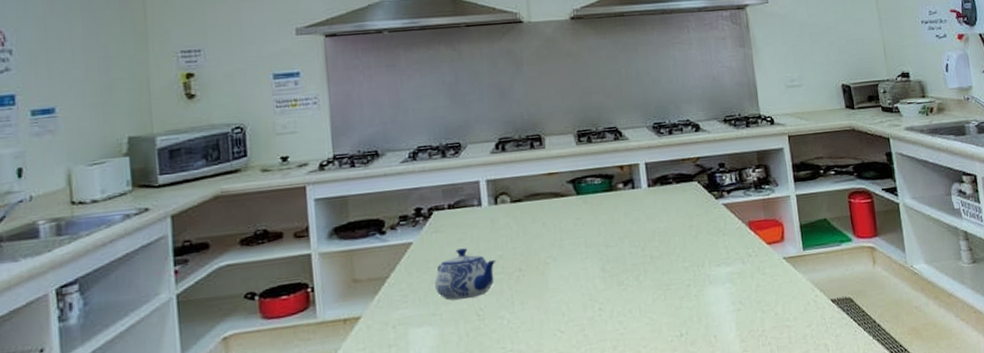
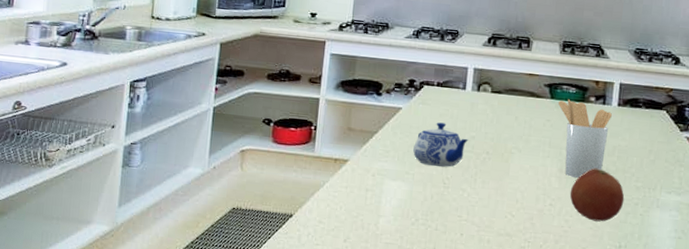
utensil holder: none [586,191,646,274] -> present [558,99,612,178]
fruit: none [617,257,676,315] -> present [569,168,625,222]

